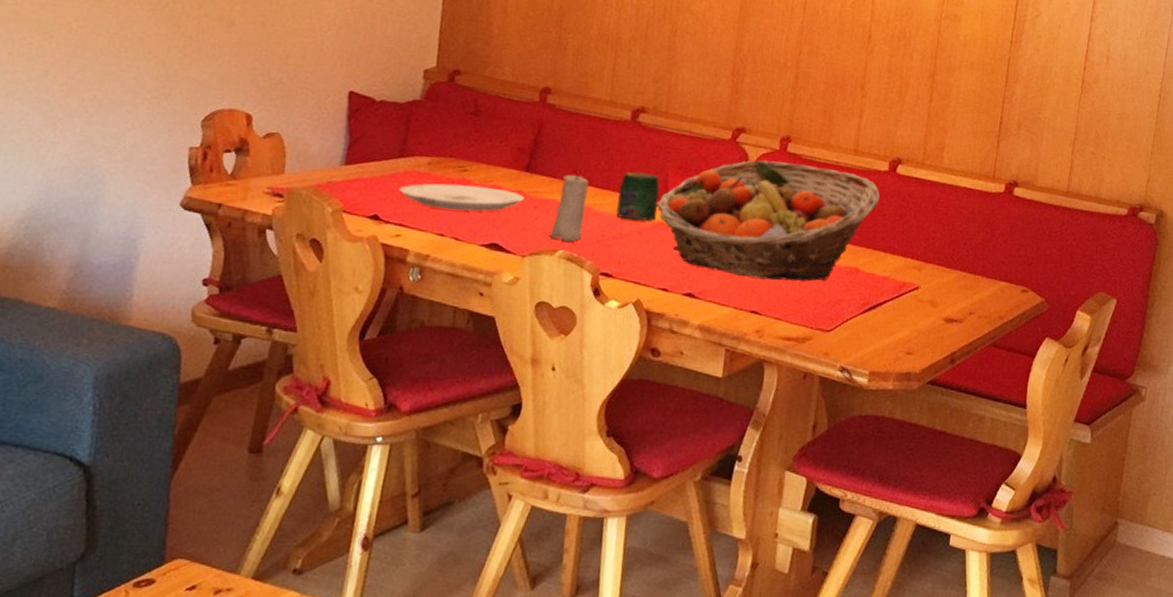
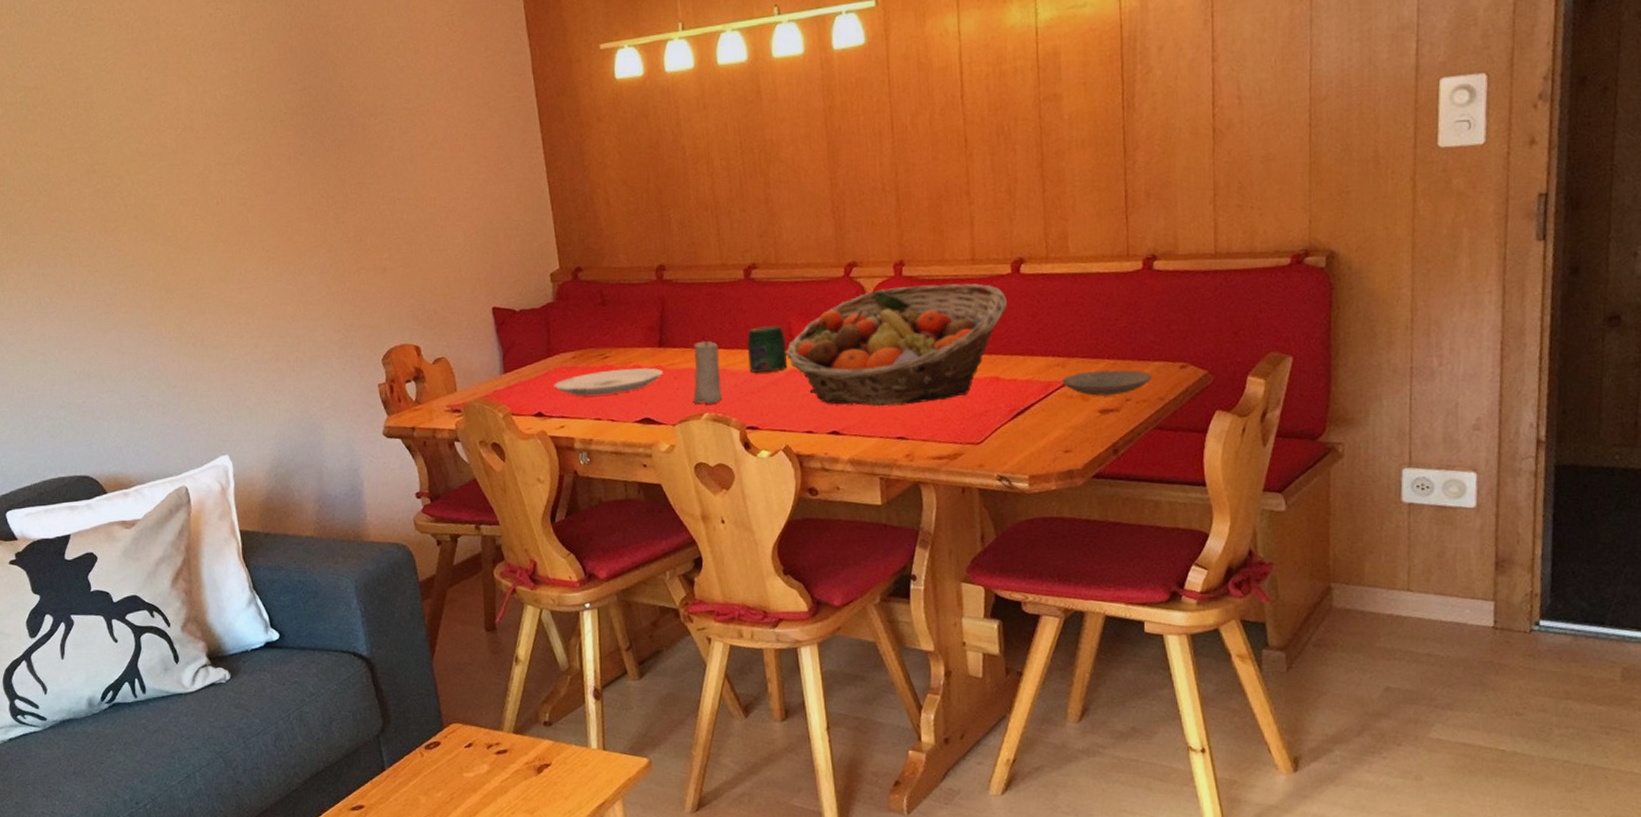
plate: none [915,279,997,307] -> present [1061,370,1153,396]

